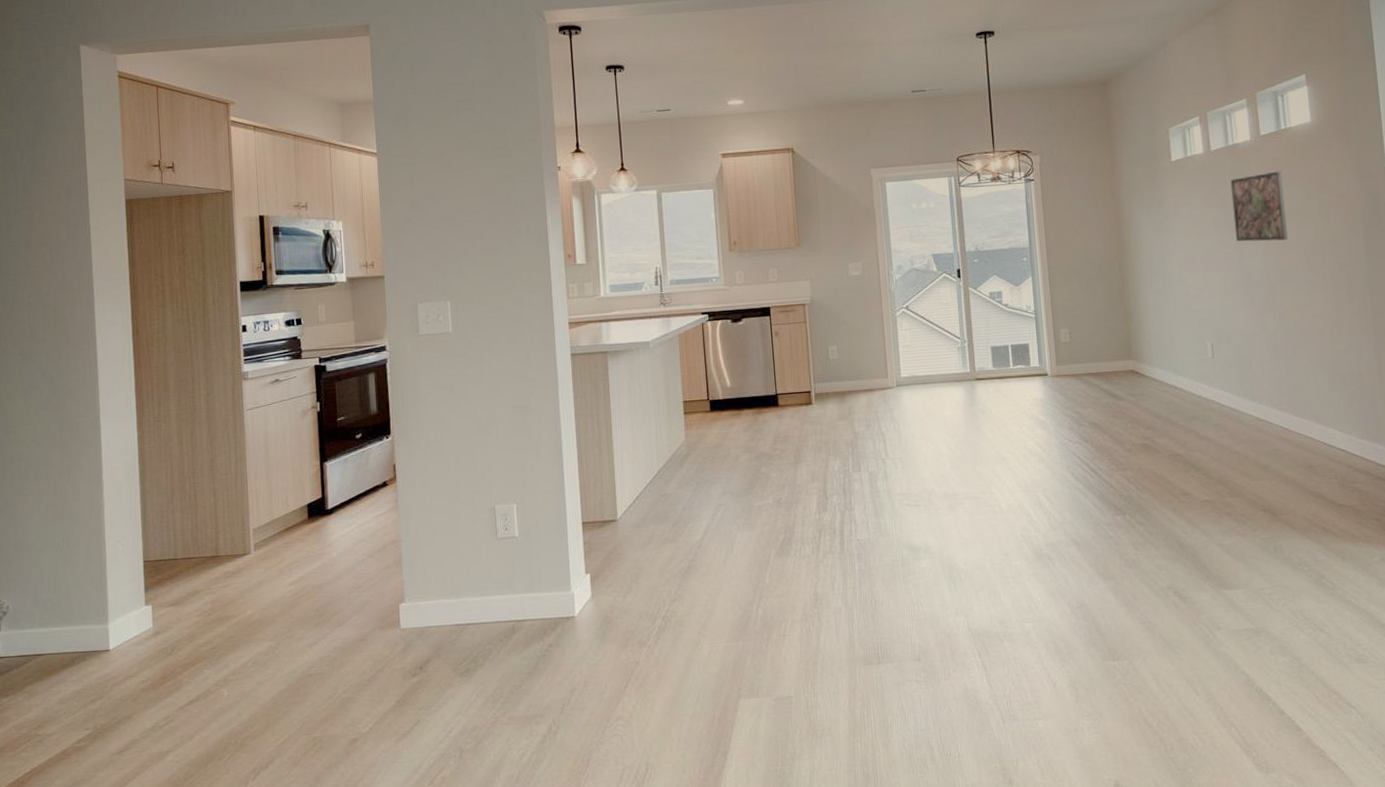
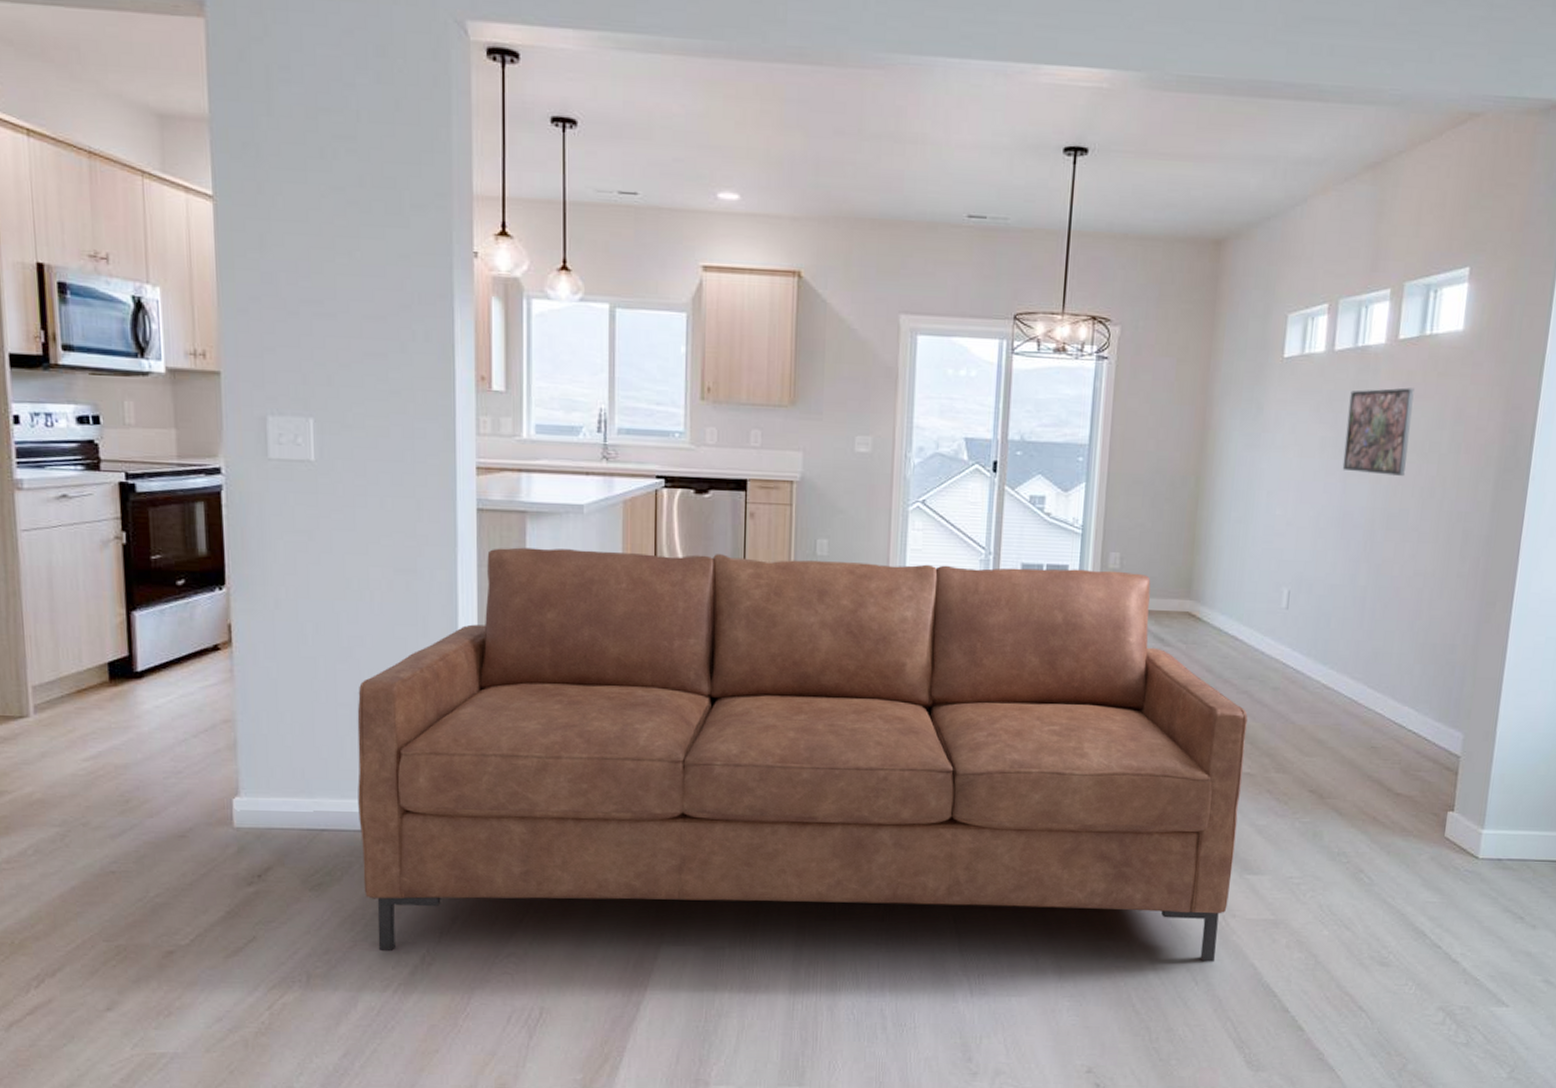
sofa: none [490,343,1212,724] -> present [357,547,1248,962]

